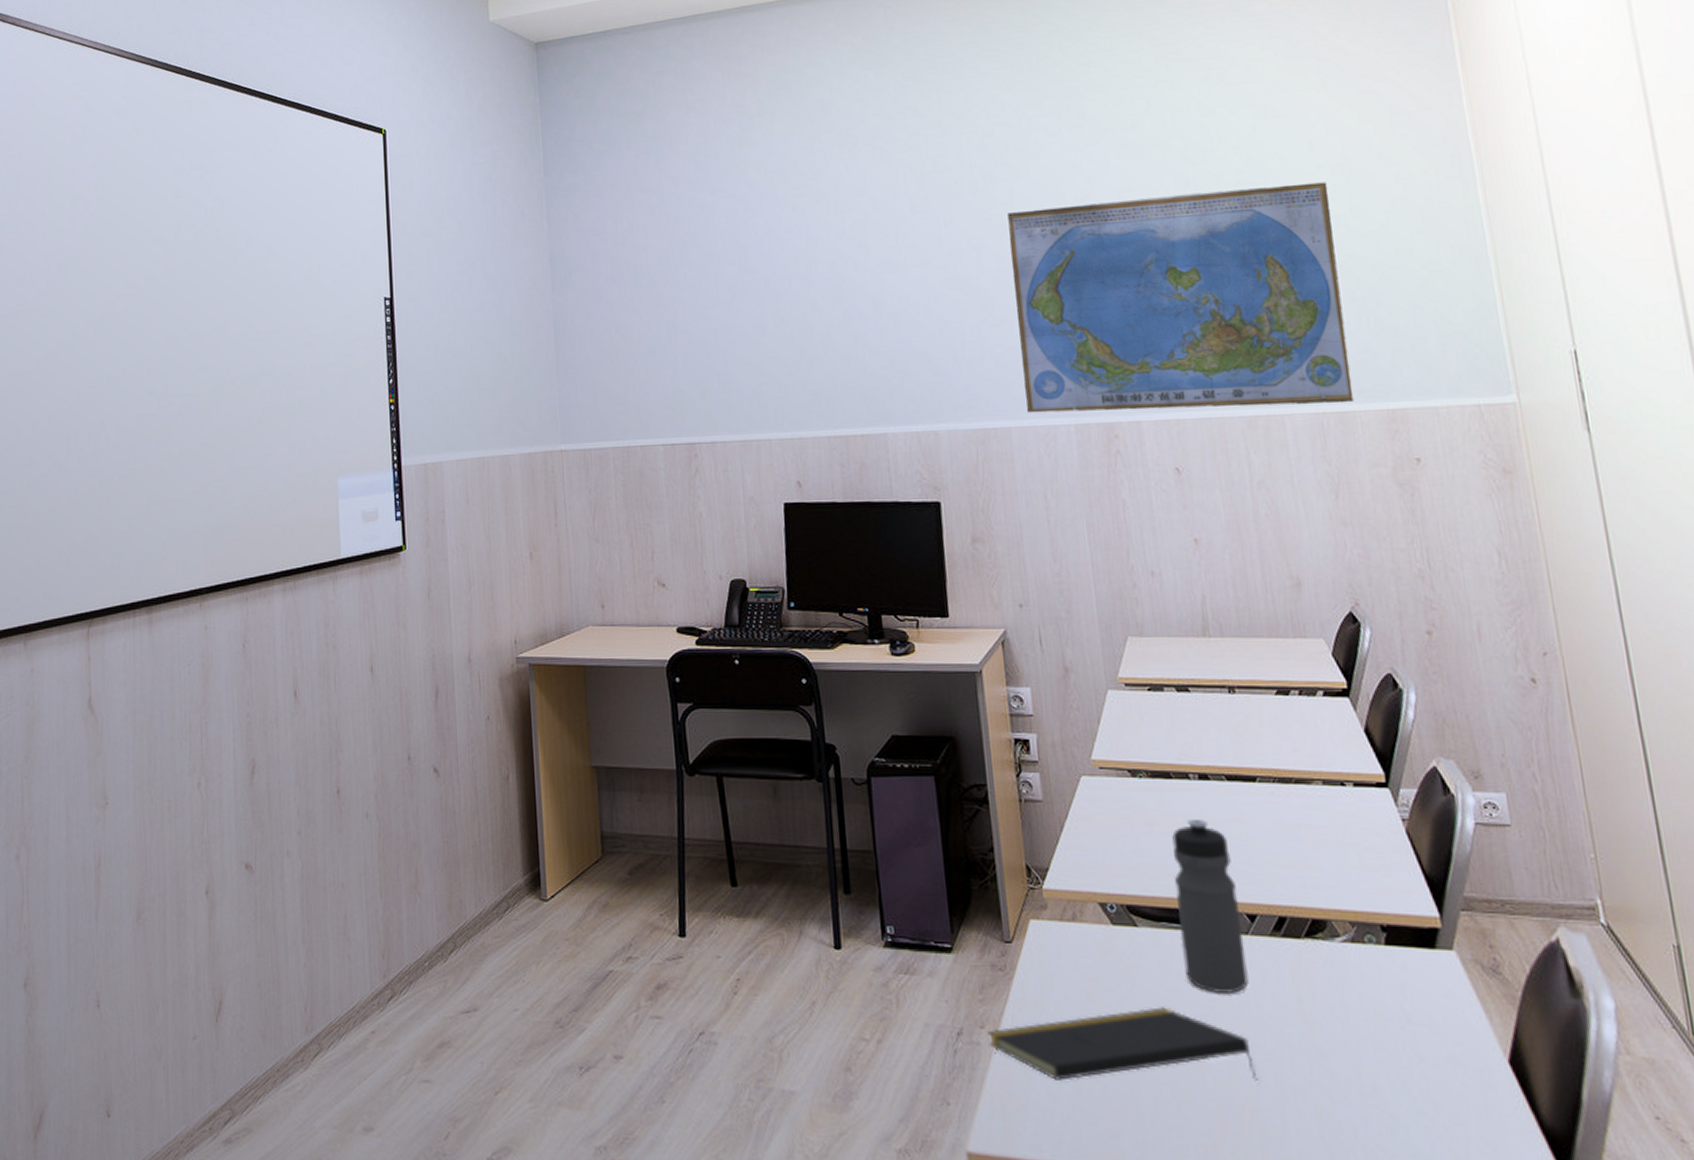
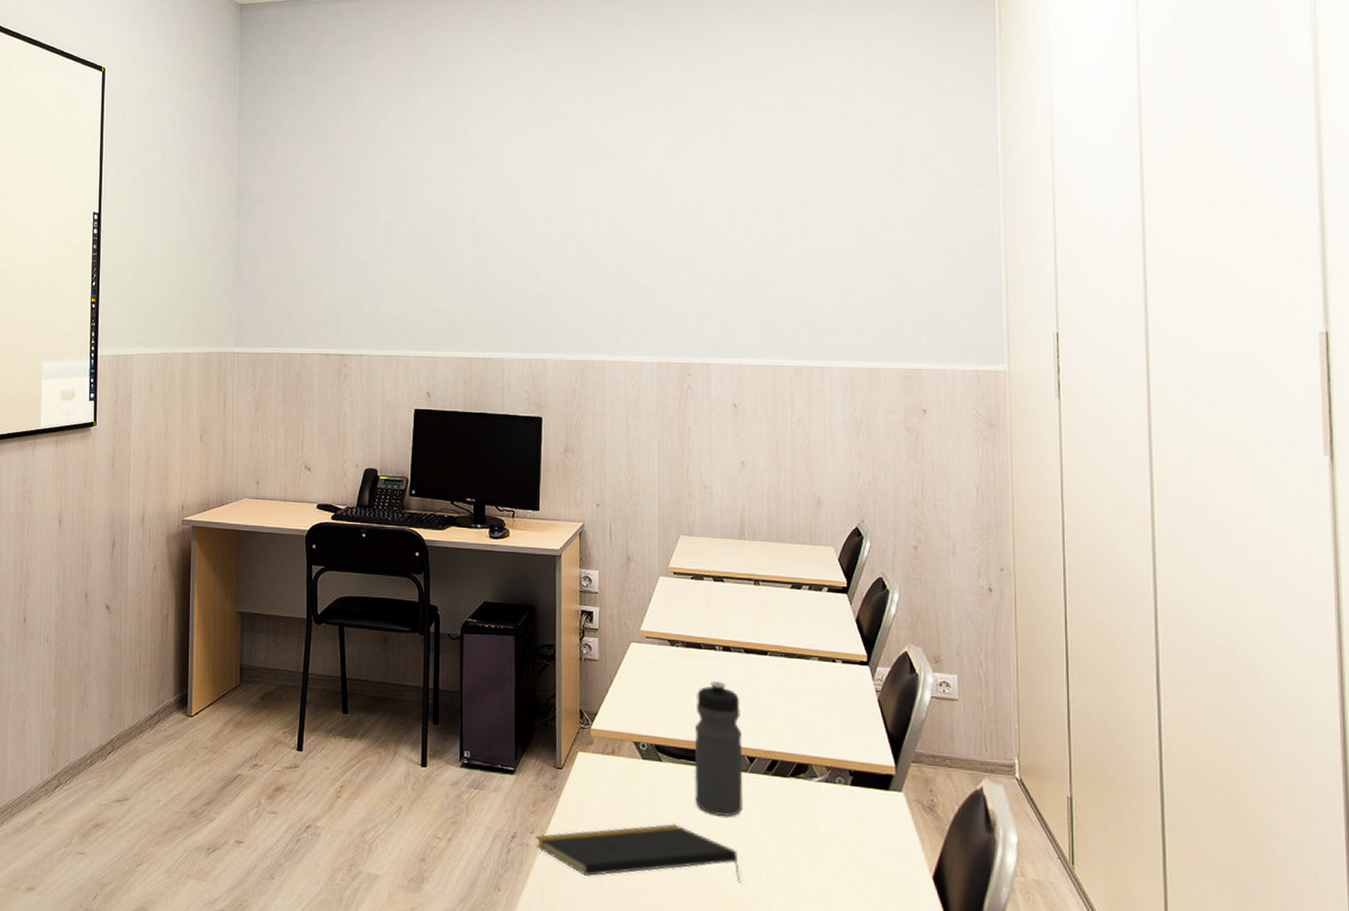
world map: present [1008,182,1354,413] -> none [619,180,882,361]

